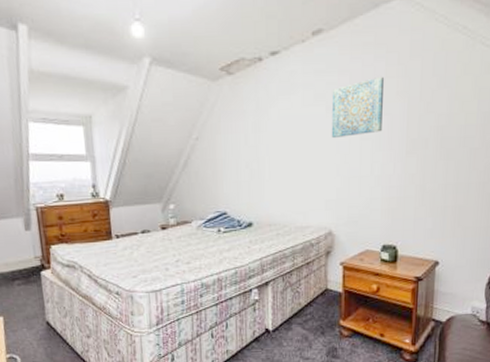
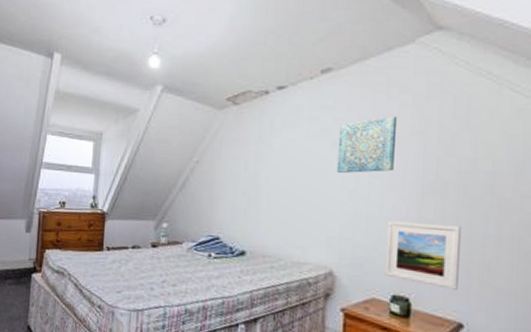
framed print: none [376,177,438,234] -> present [385,221,461,290]

